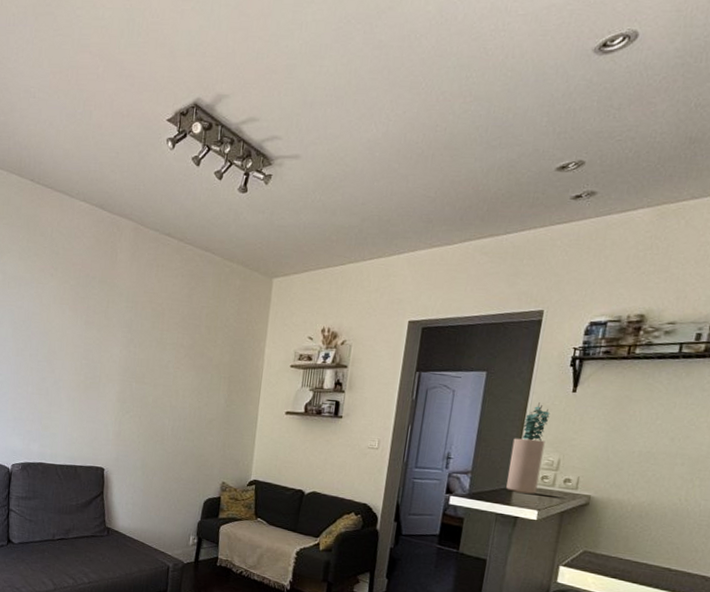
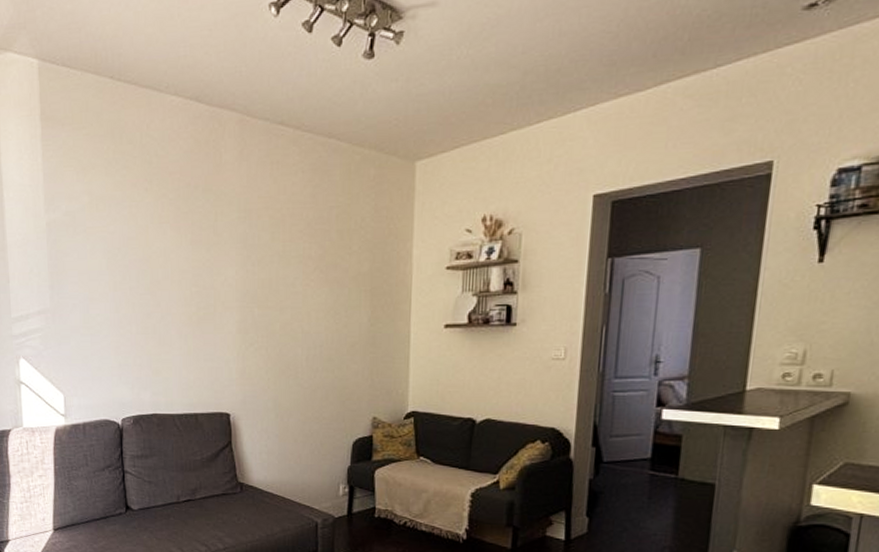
vase: present [506,402,550,495] -> none [735,280,790,399]

